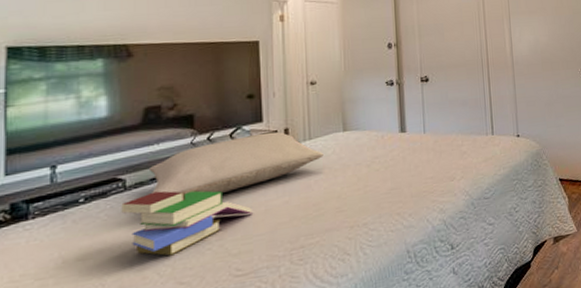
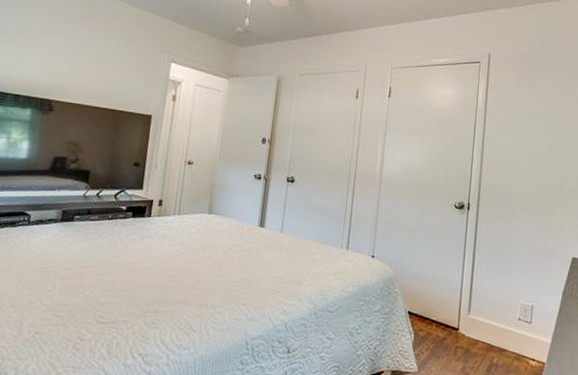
book: present [121,190,254,256] -> none [23,231,122,290]
pillow: present [150,131,324,195] -> none [48,199,188,247]

